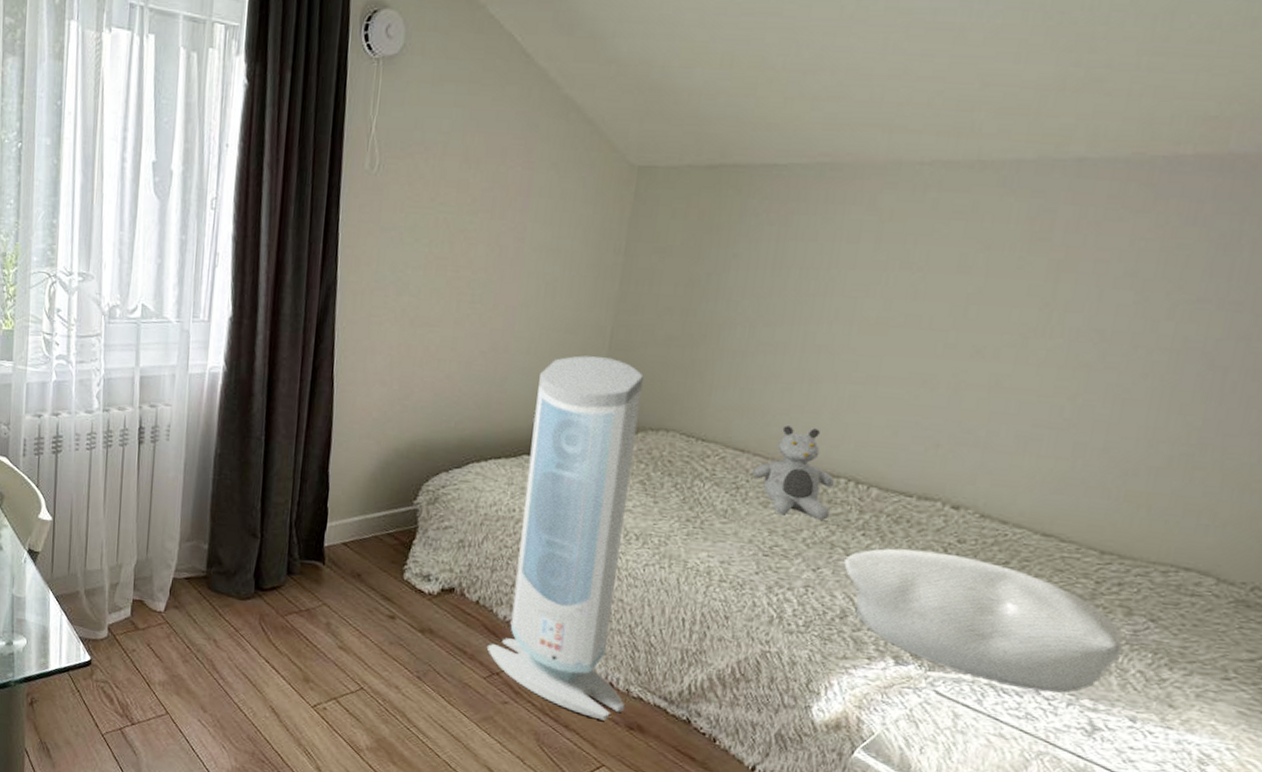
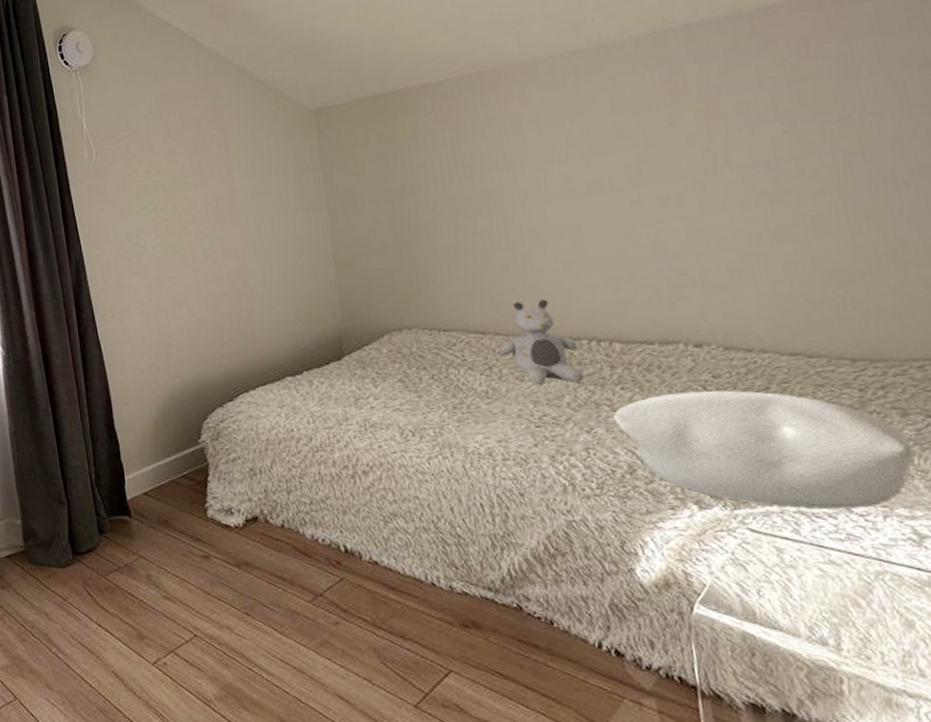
air purifier: present [486,355,644,721] -> none [281,274,453,624]

